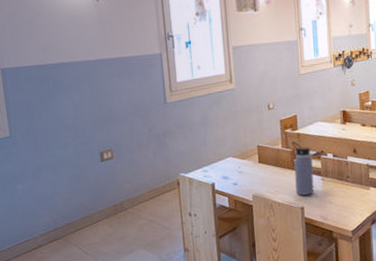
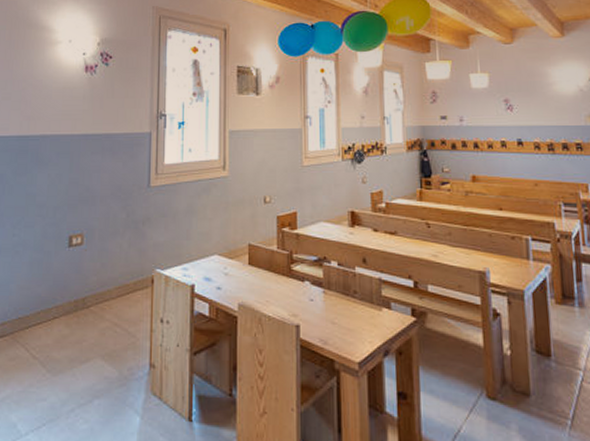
water bottle: present [291,141,314,196] -> none [289,243,313,310]

